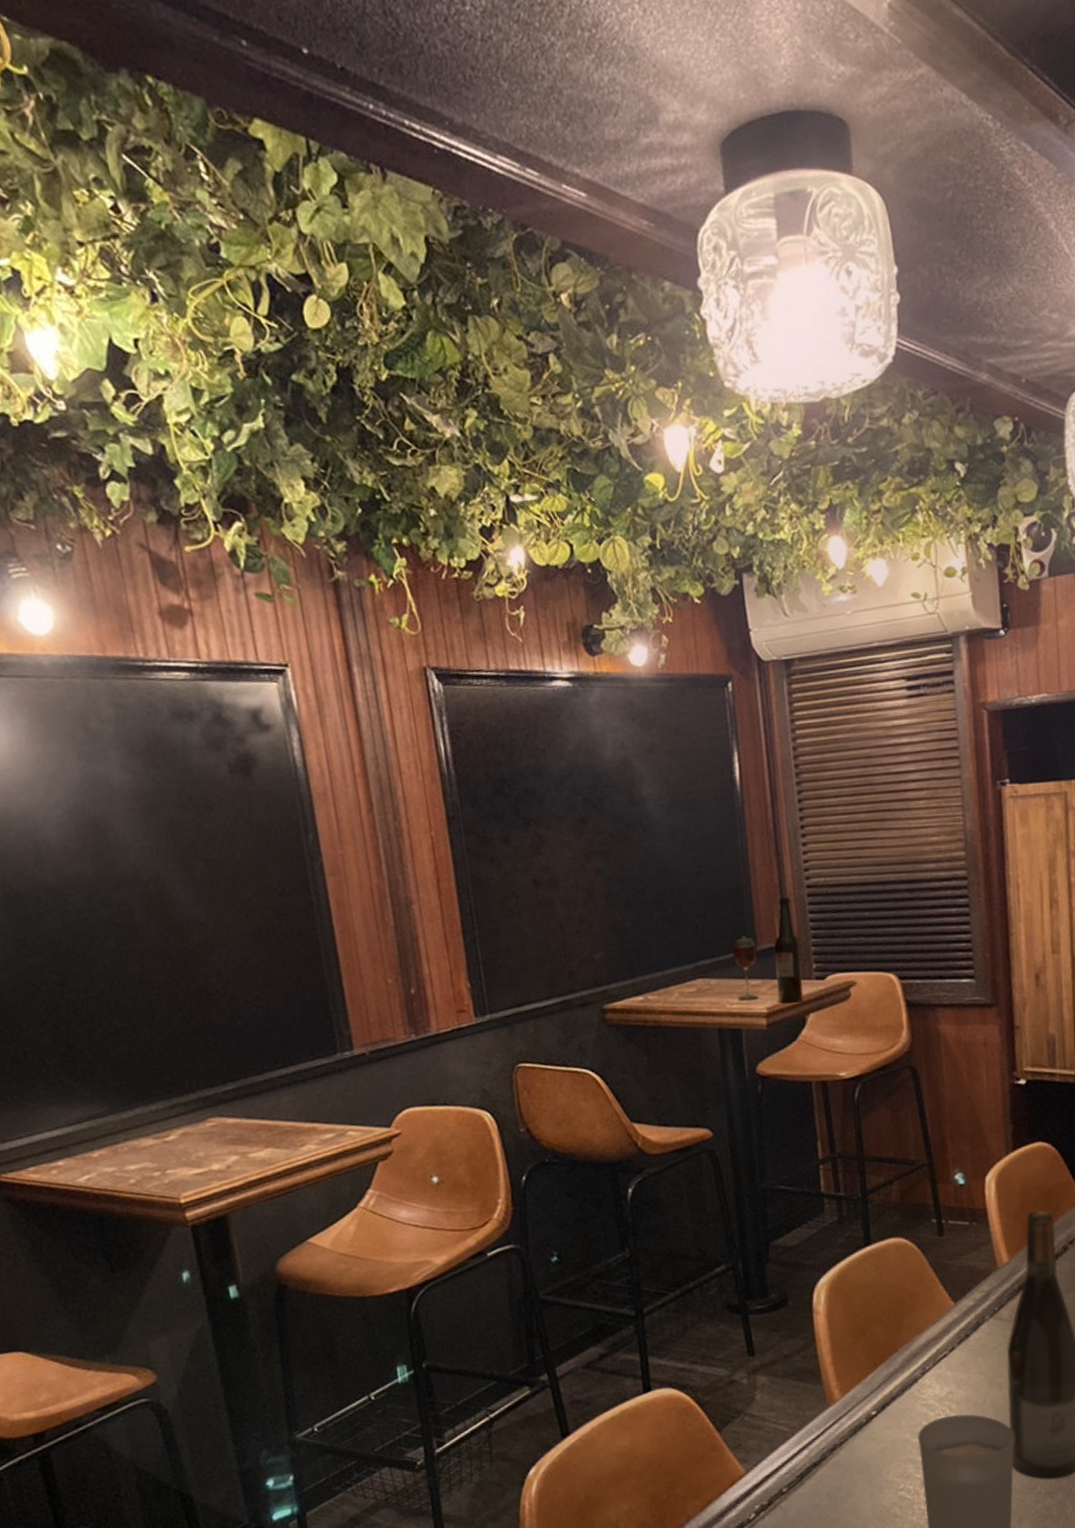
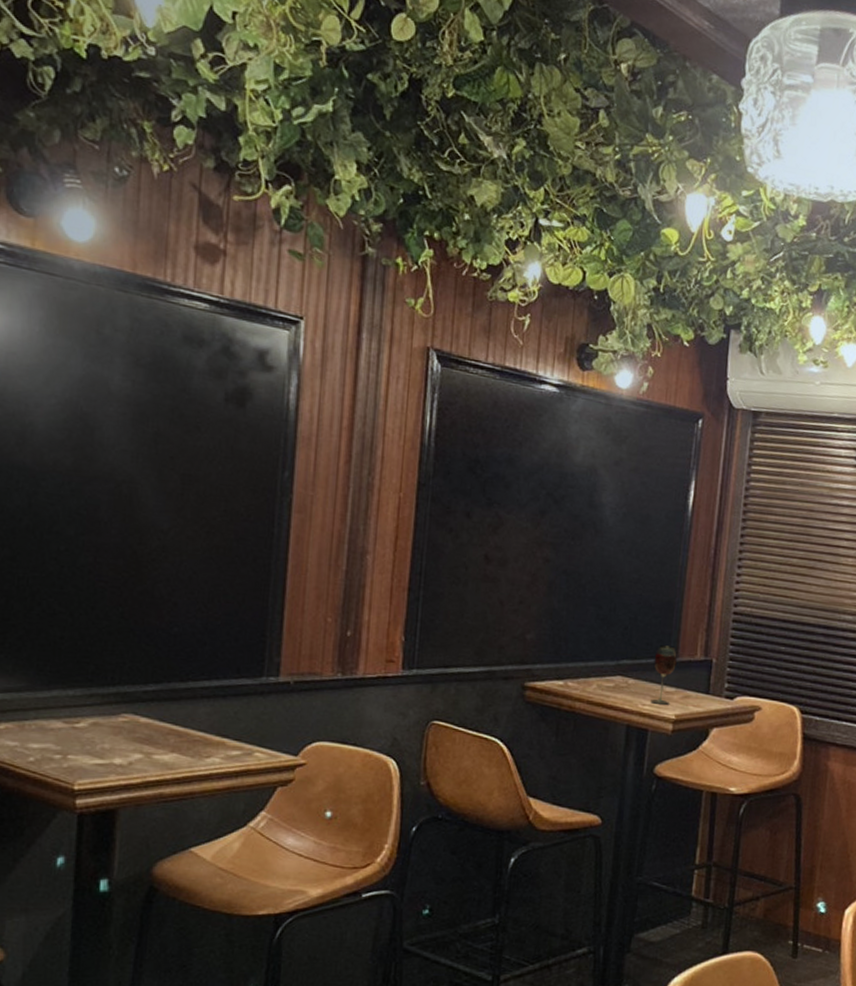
beer bottle: present [774,897,803,1004] -> none [687,618,718,716]

